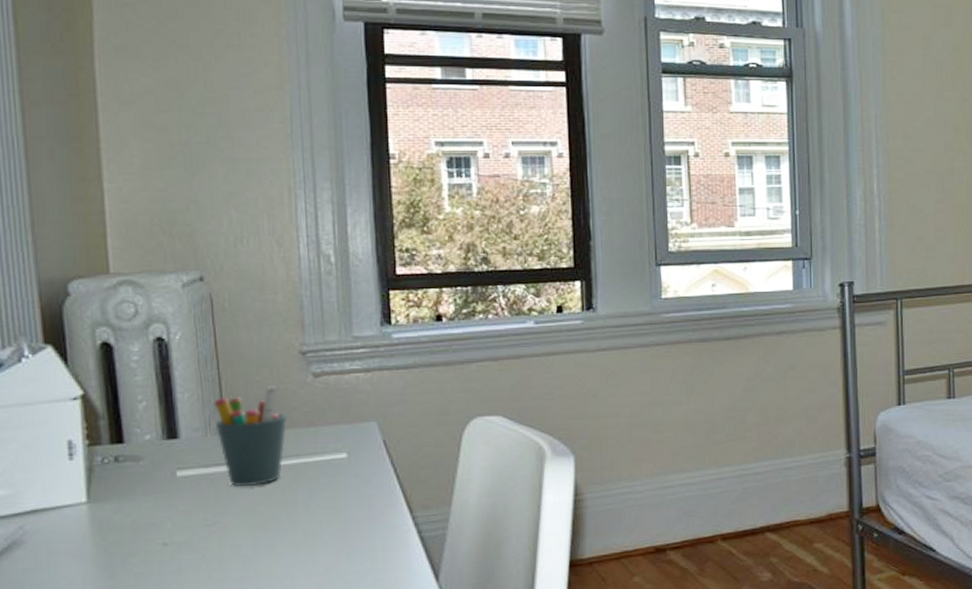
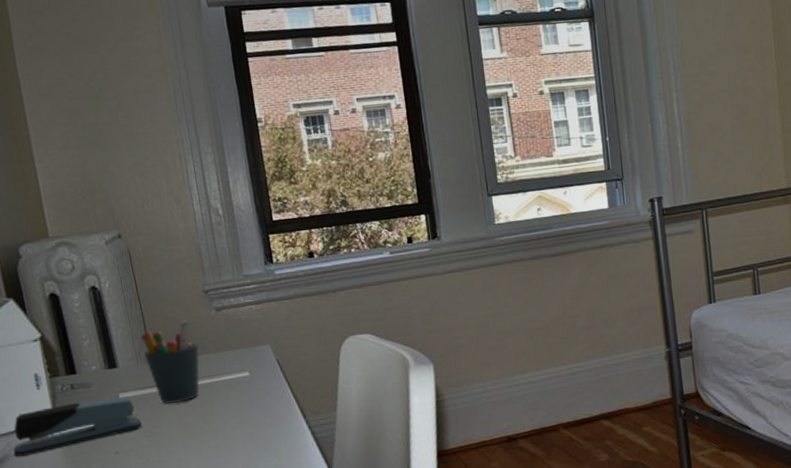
stapler: none [26,475,202,544] -> present [13,396,142,457]

